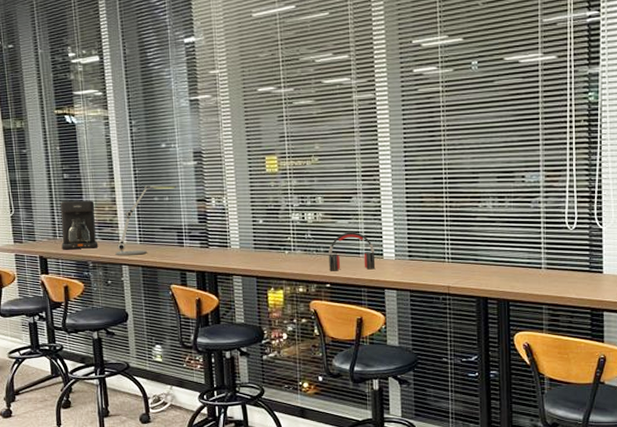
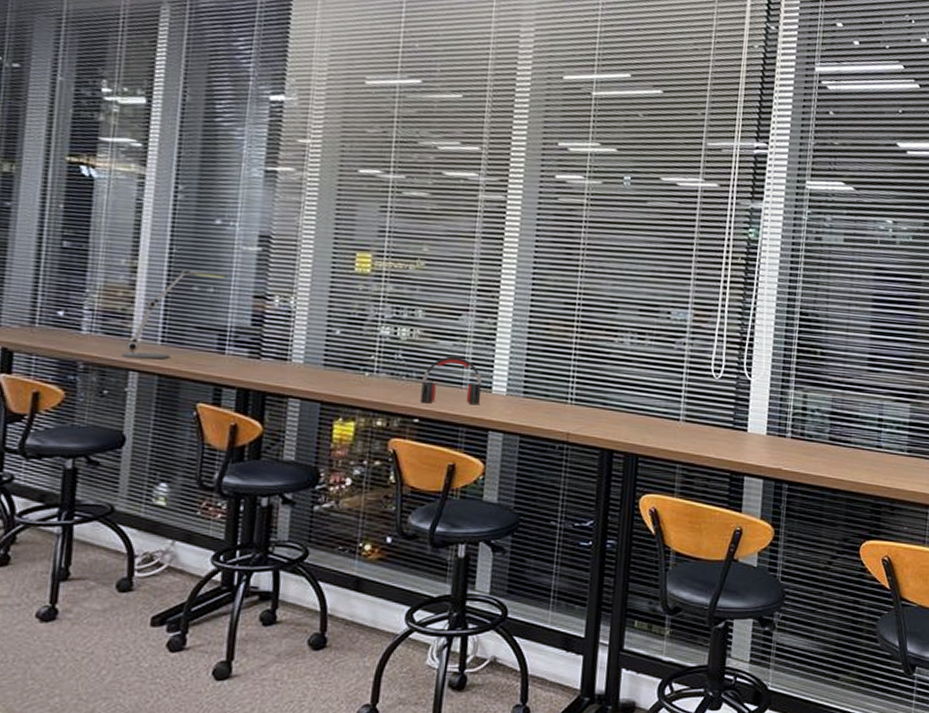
coffee maker: present [60,200,99,250] -> none [39,276,103,345]

